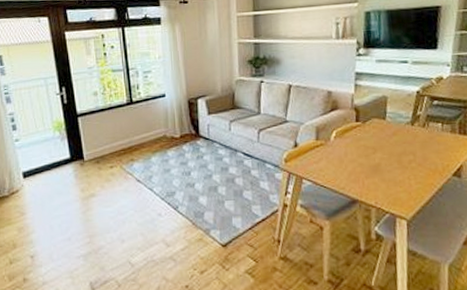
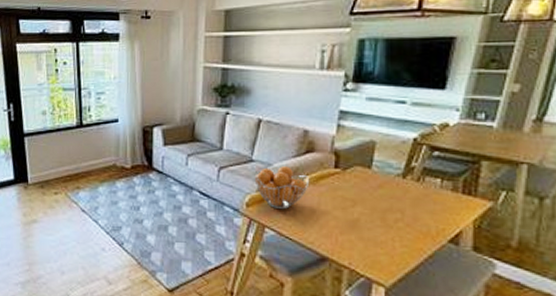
fruit basket: none [289,124,337,161] -> present [254,166,310,209]

